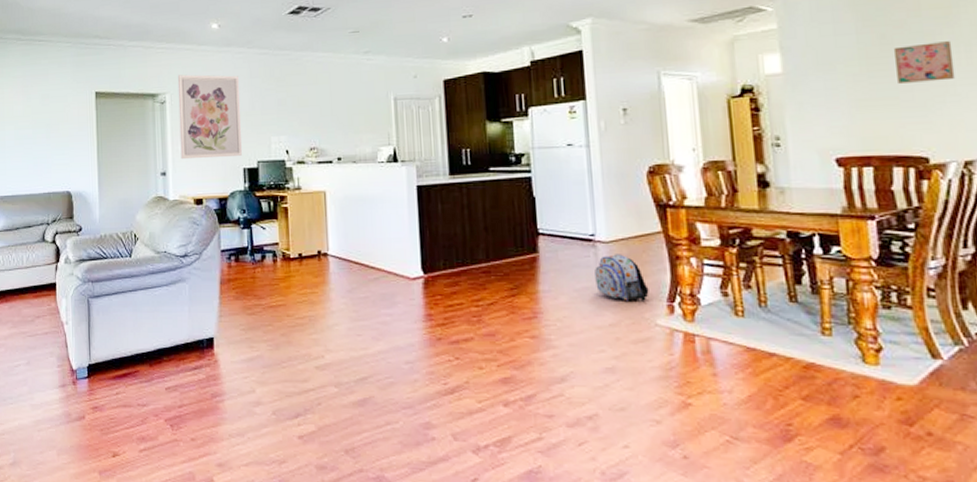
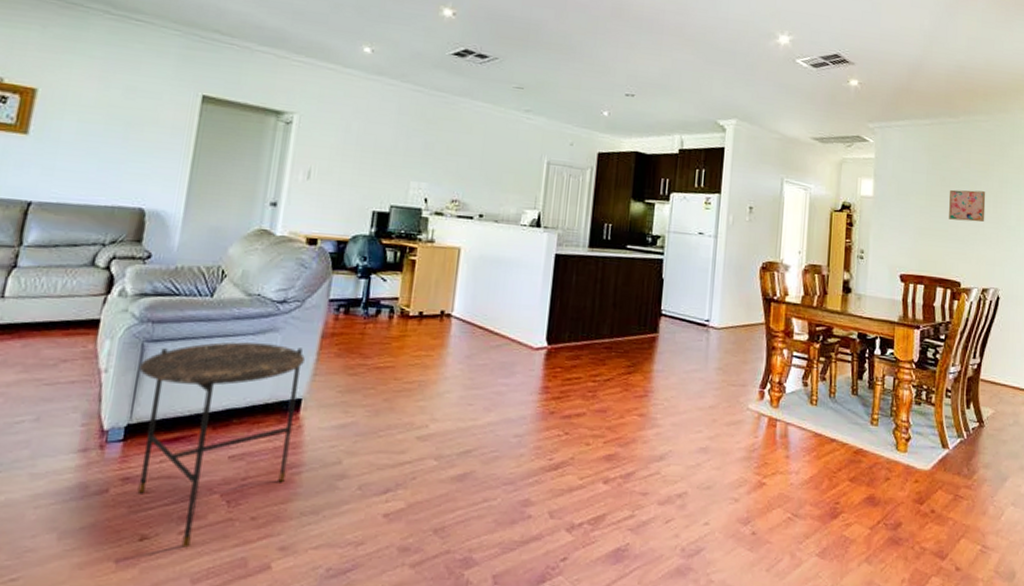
side table: none [89,293,212,463] -> present [137,342,305,548]
wall art: present [177,74,242,160] -> none [299,95,386,197]
backpack: present [595,254,649,301] -> none [703,340,747,386]

